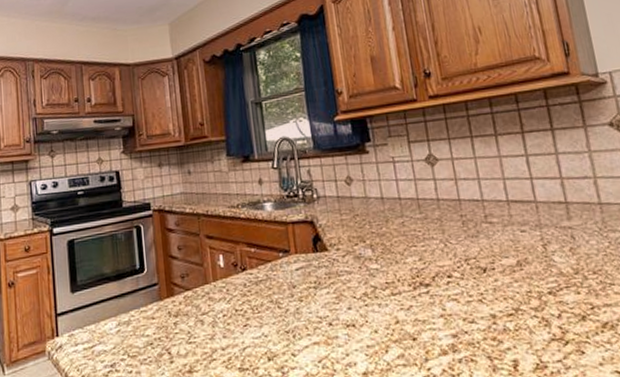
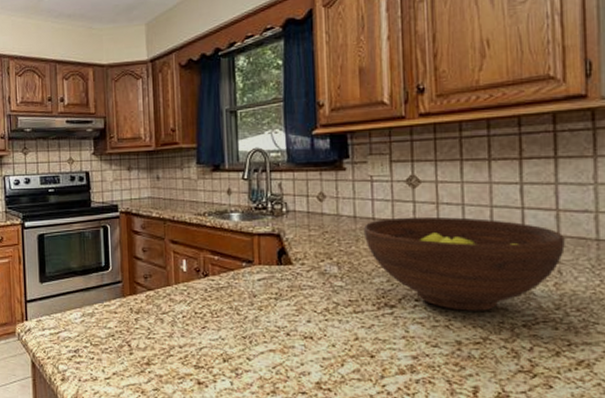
fruit bowl: none [391,191,574,284] -> present [363,216,565,311]

